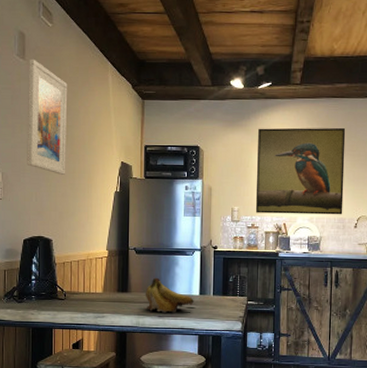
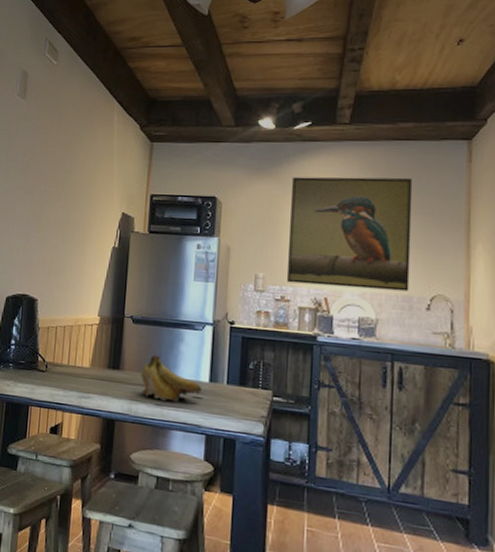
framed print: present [27,58,68,175] -> none [17,98,69,225]

